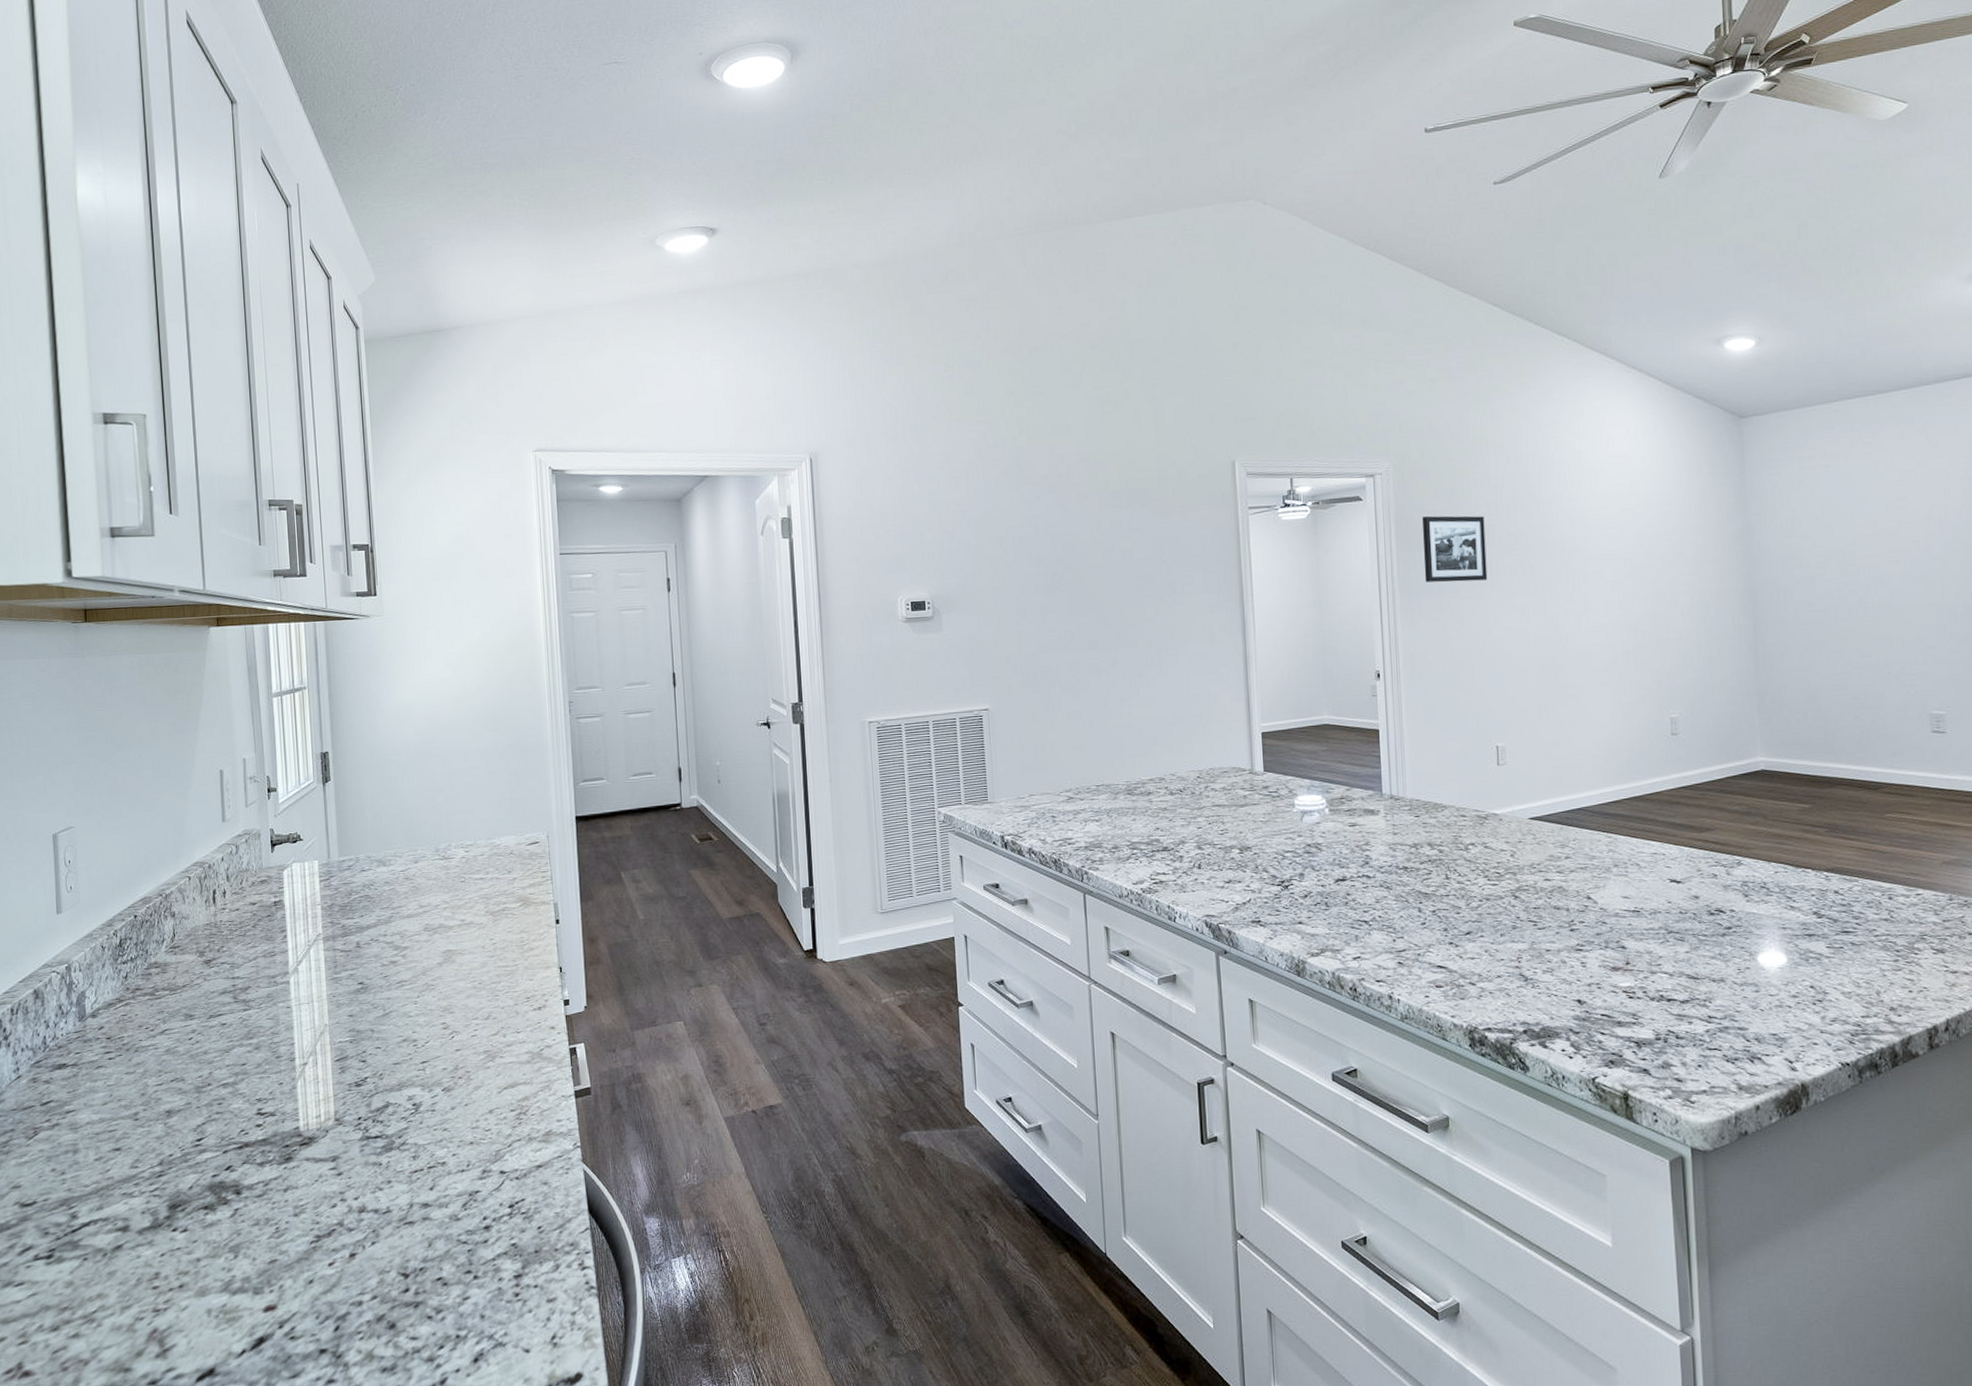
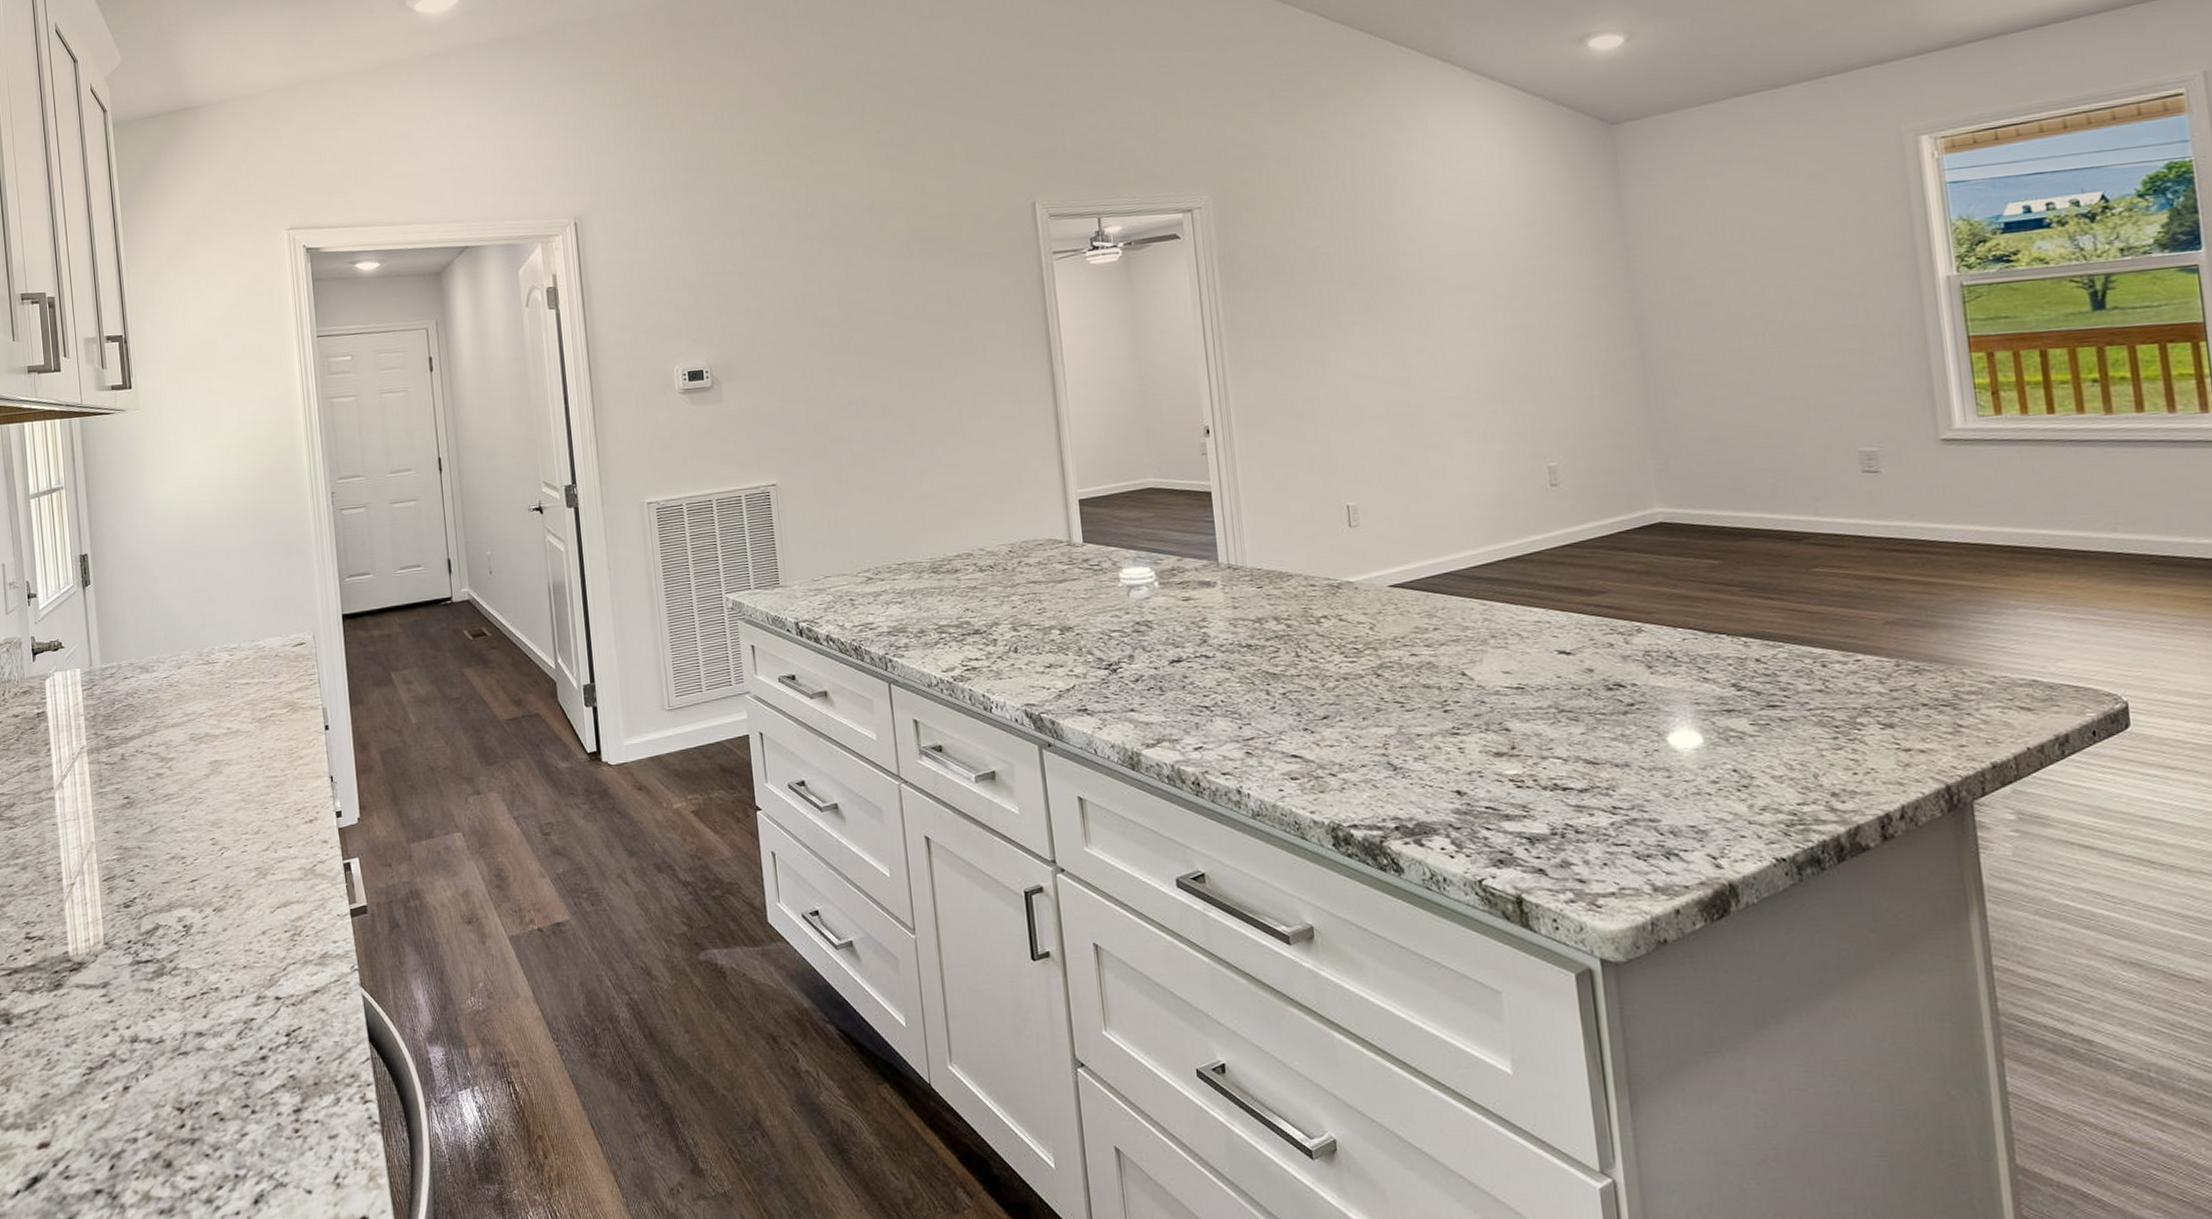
picture frame: present [1422,515,1488,583] -> none [1249,249,1327,326]

